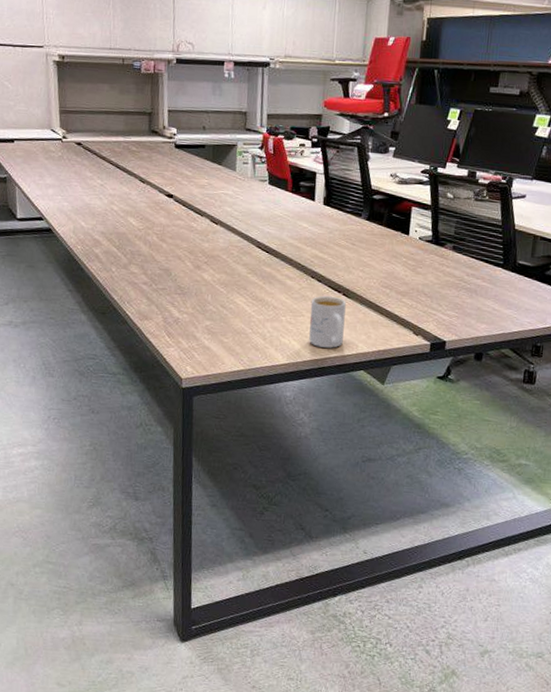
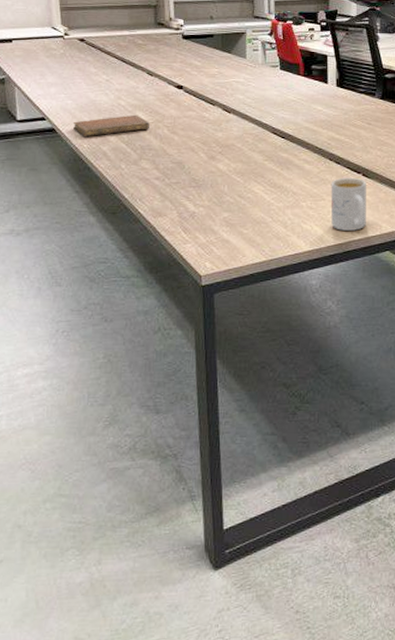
notebook: none [68,220,140,239] -> present [72,114,149,137]

